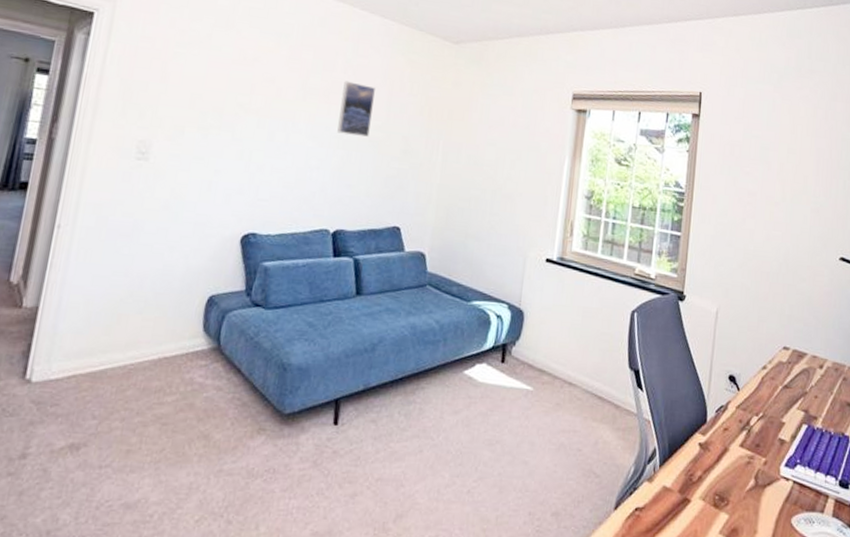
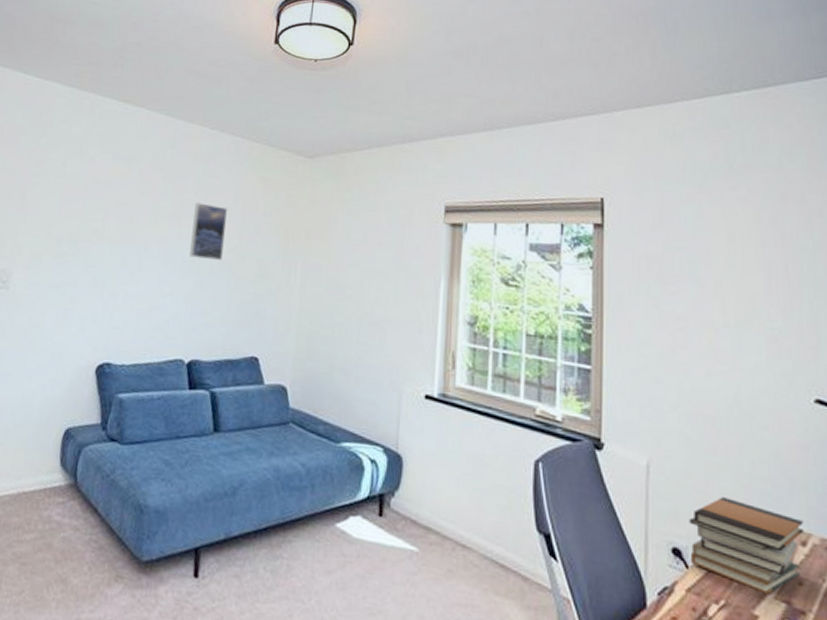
book stack: none [741,334,822,406] -> present [689,497,804,594]

